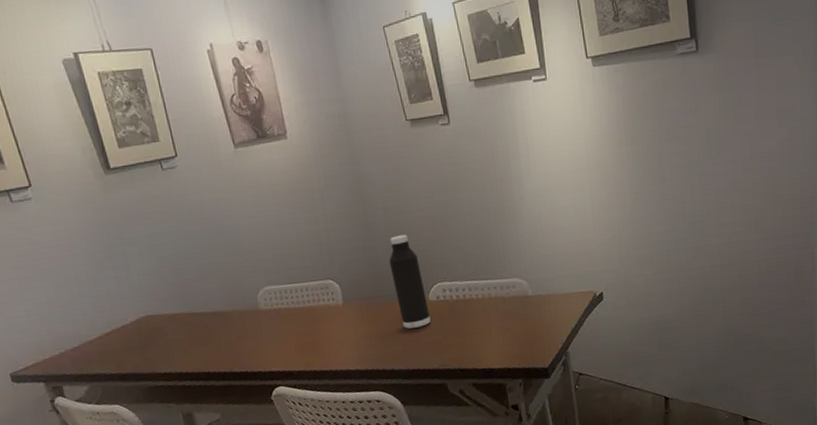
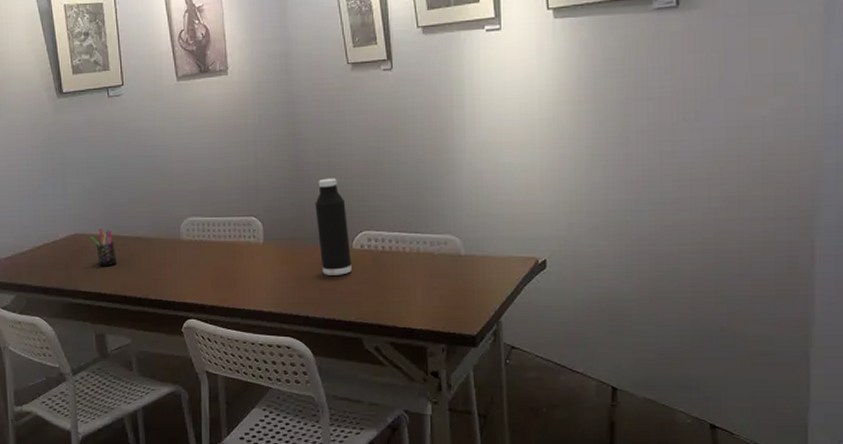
pen holder: none [163,307,195,346] -> present [90,228,117,267]

